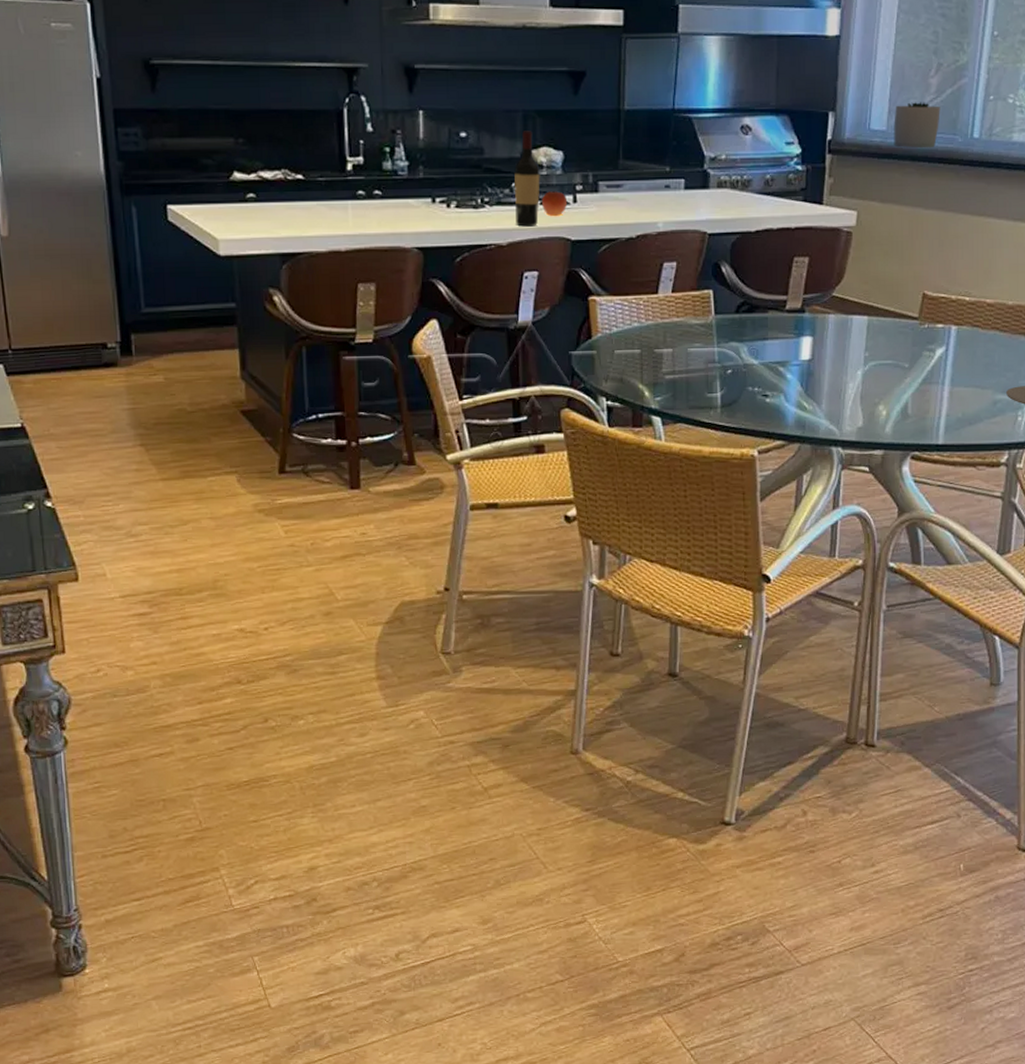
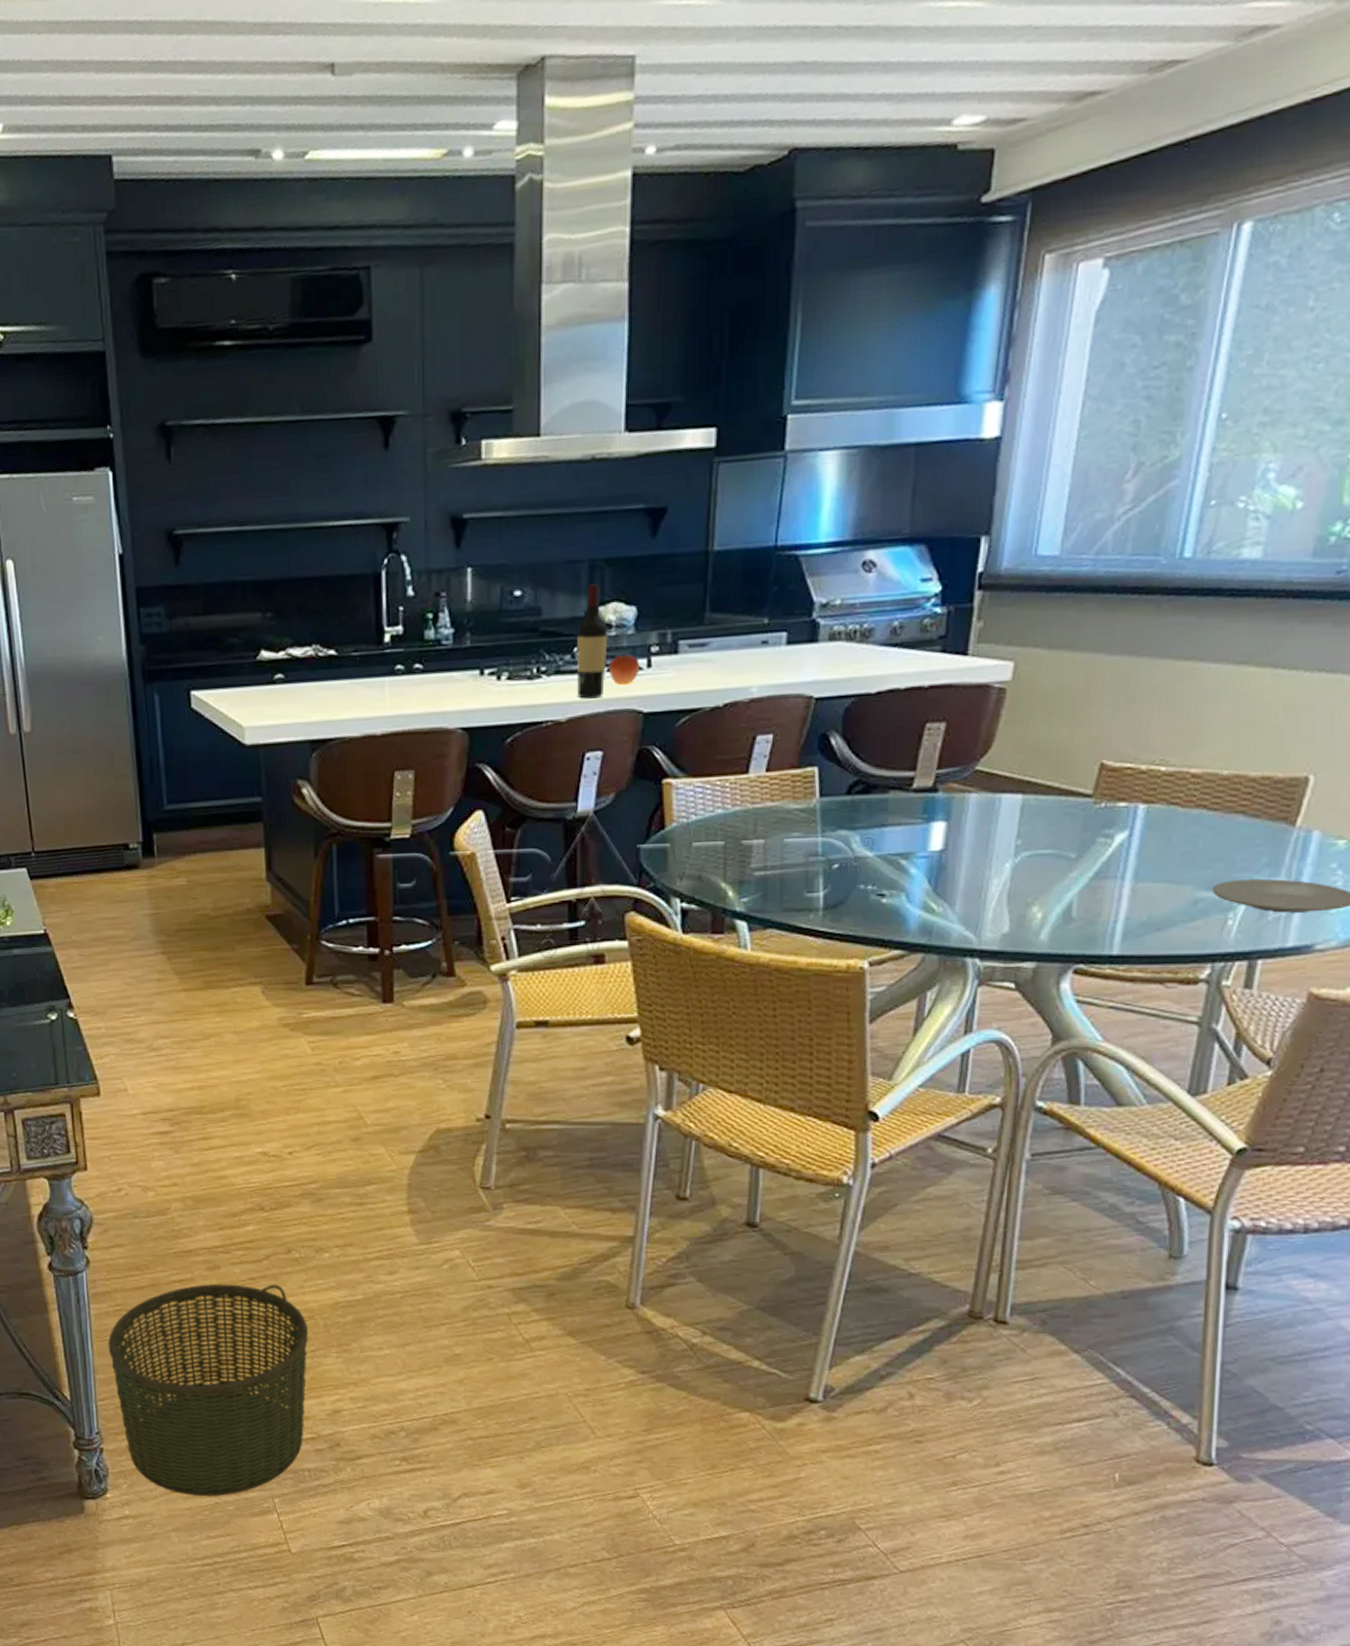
basket: none [86,752,286,962] -> present [108,1283,309,1496]
planter: present [894,102,940,149] -> none [1069,515,1138,577]

